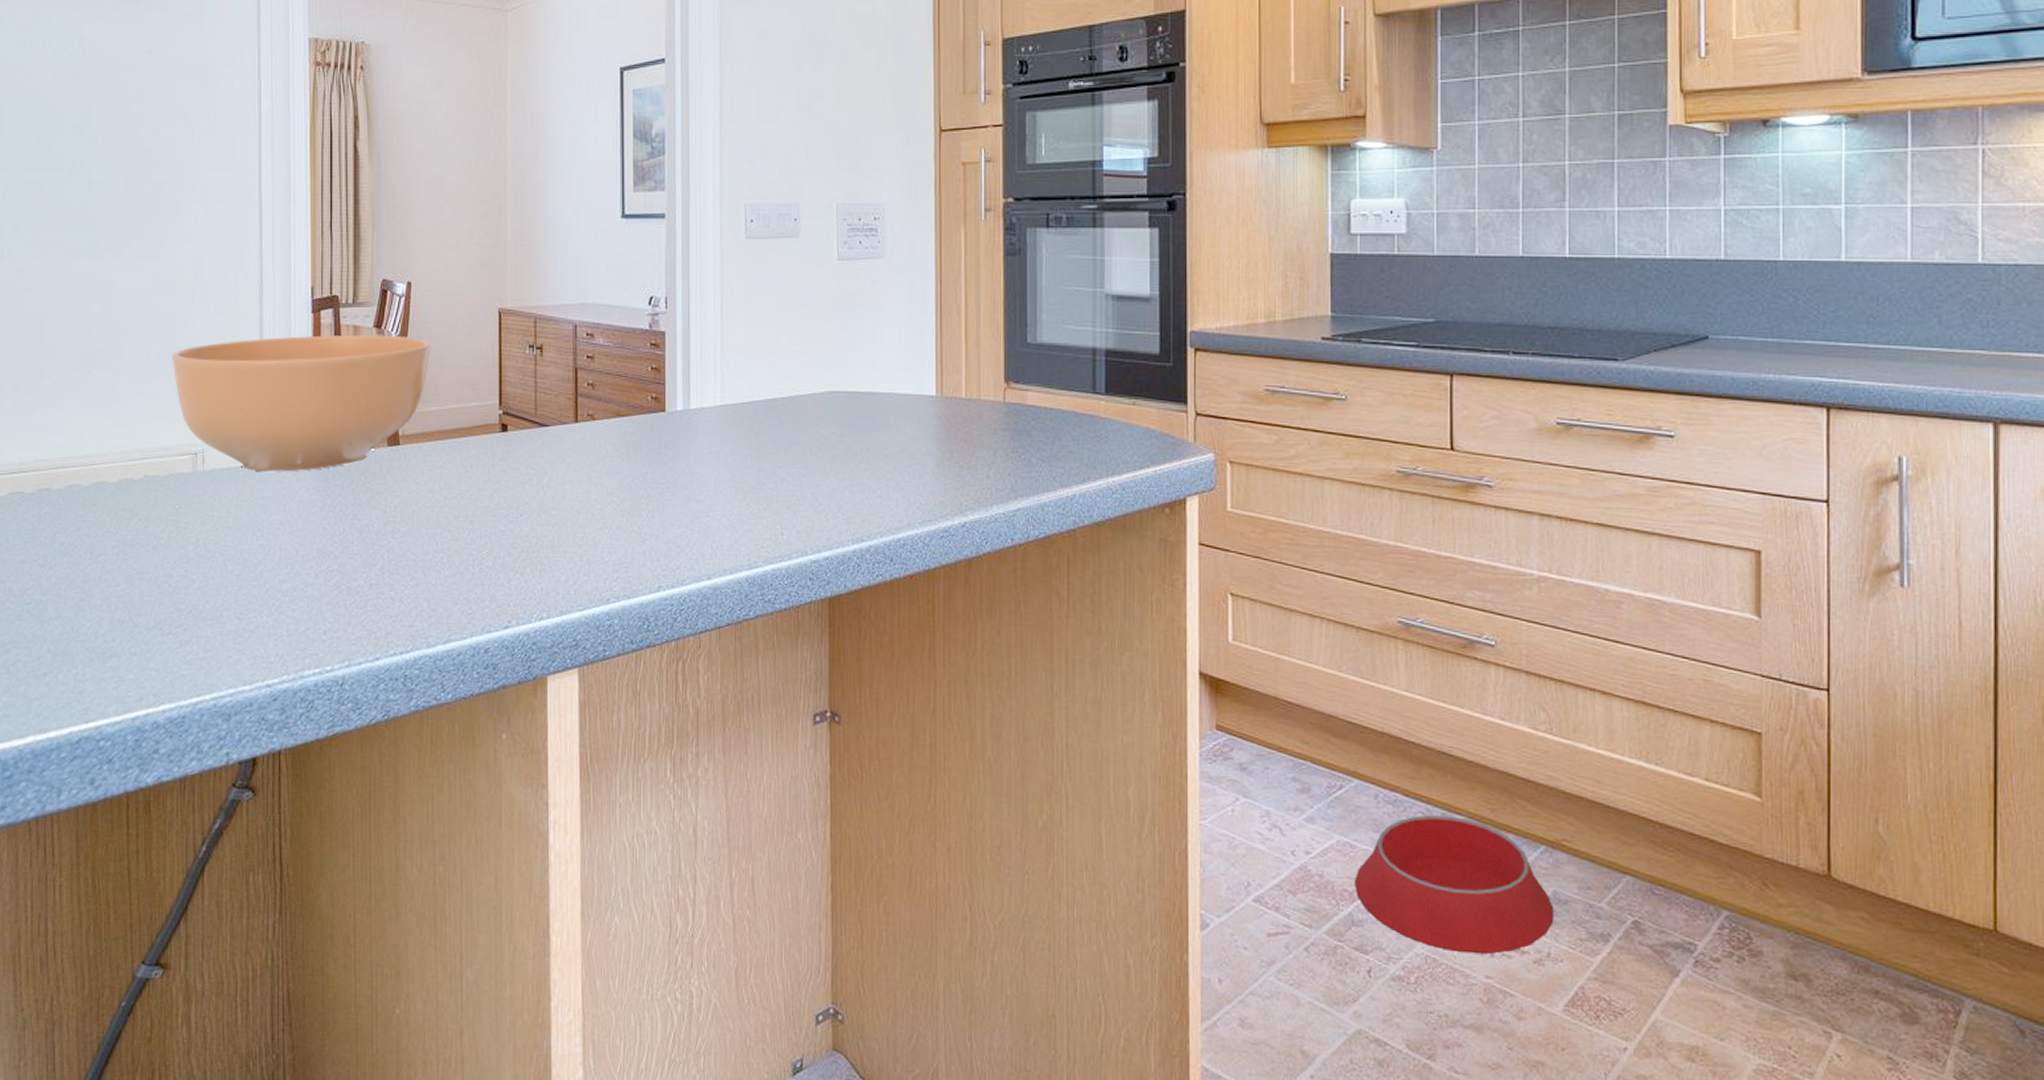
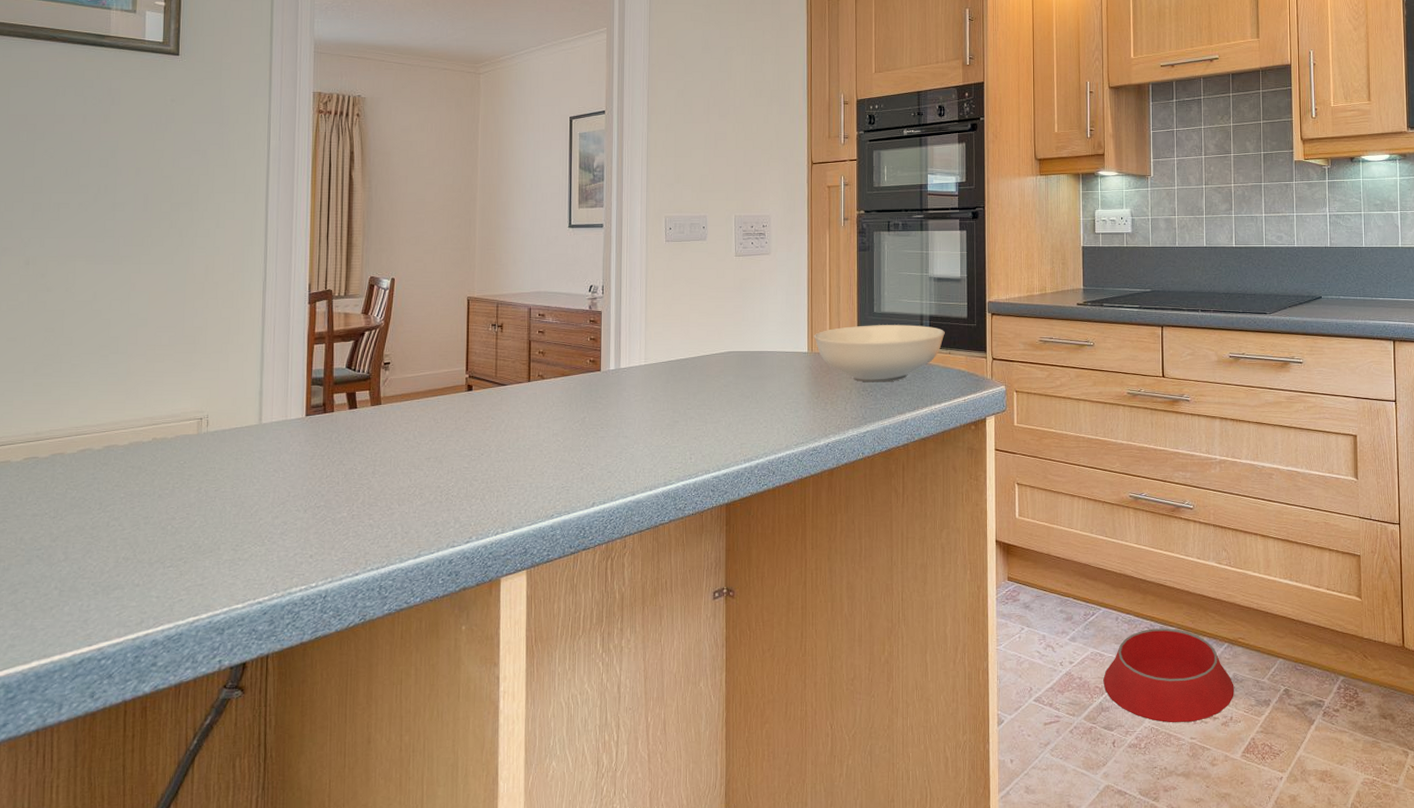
bowl: present [171,334,431,472] -> none [181,319,410,430]
bowl: none [944,360,1127,442] -> present [814,325,945,383]

